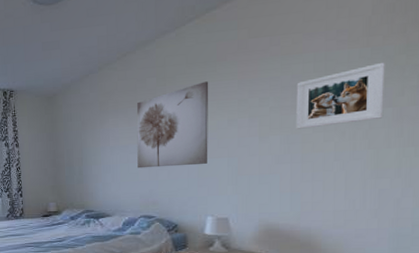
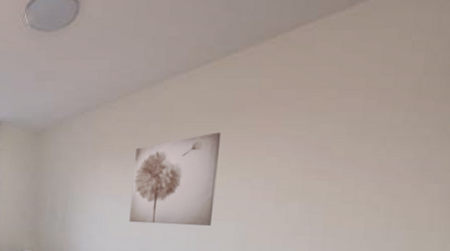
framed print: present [296,62,385,129] -> none [320,130,435,198]

